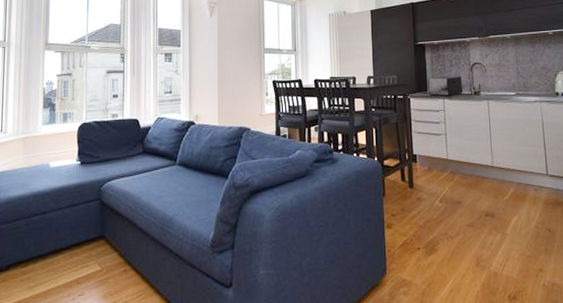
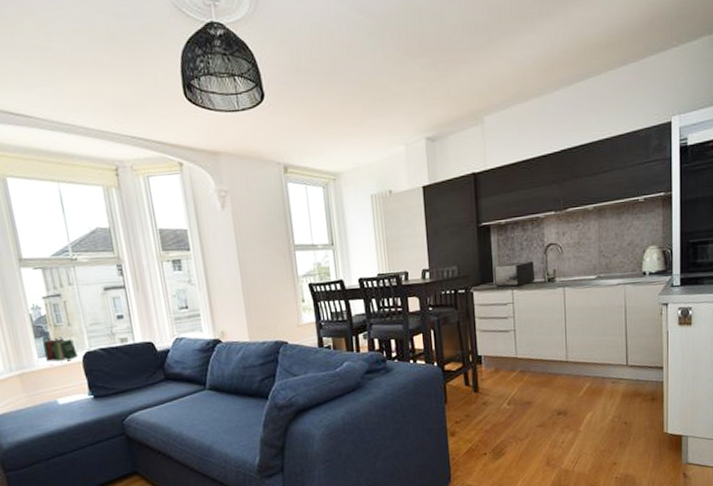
books: none [48,109,76,130] -> present [43,337,79,362]

